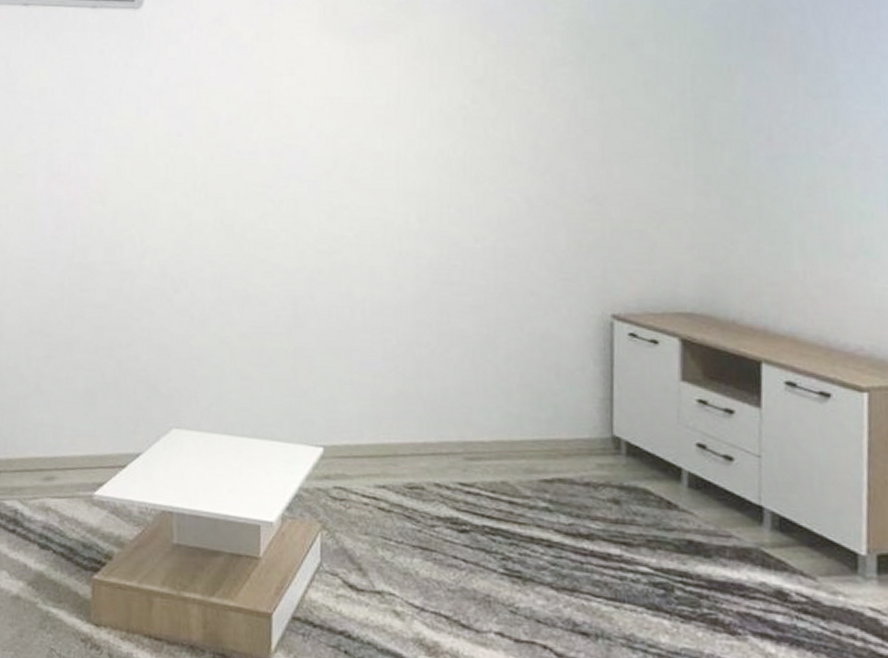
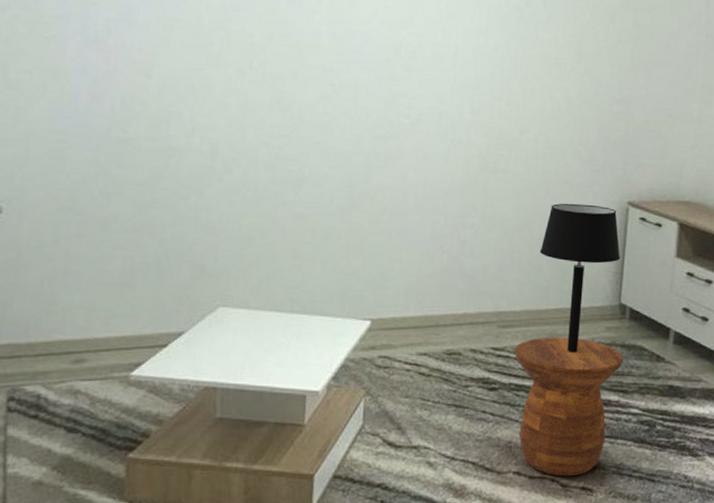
side table: none [486,473,623,645] -> present [514,337,624,477]
table lamp: none [507,317,609,493] -> present [539,203,621,353]

